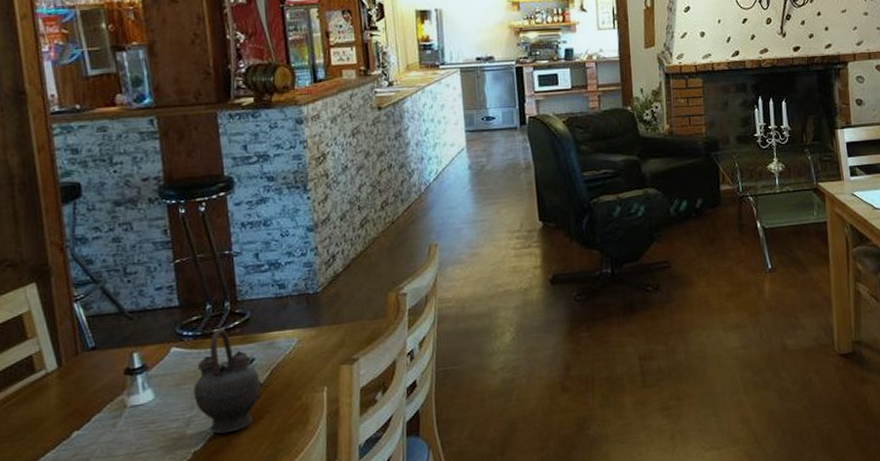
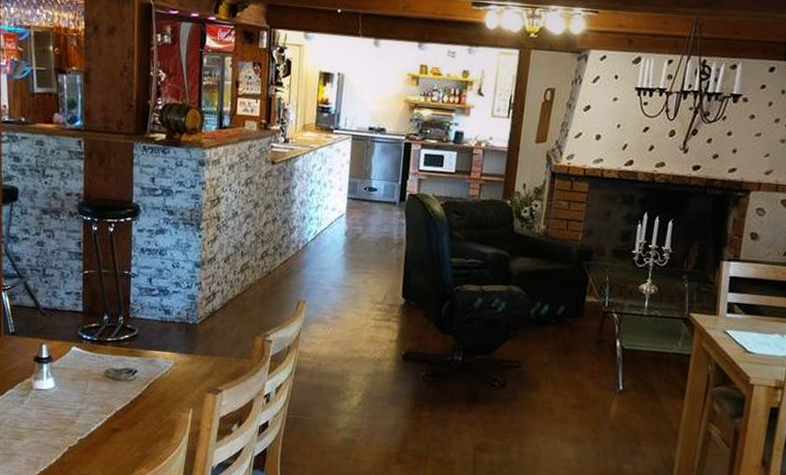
teapot: present [193,329,263,434] -> none [85,338,141,430]

